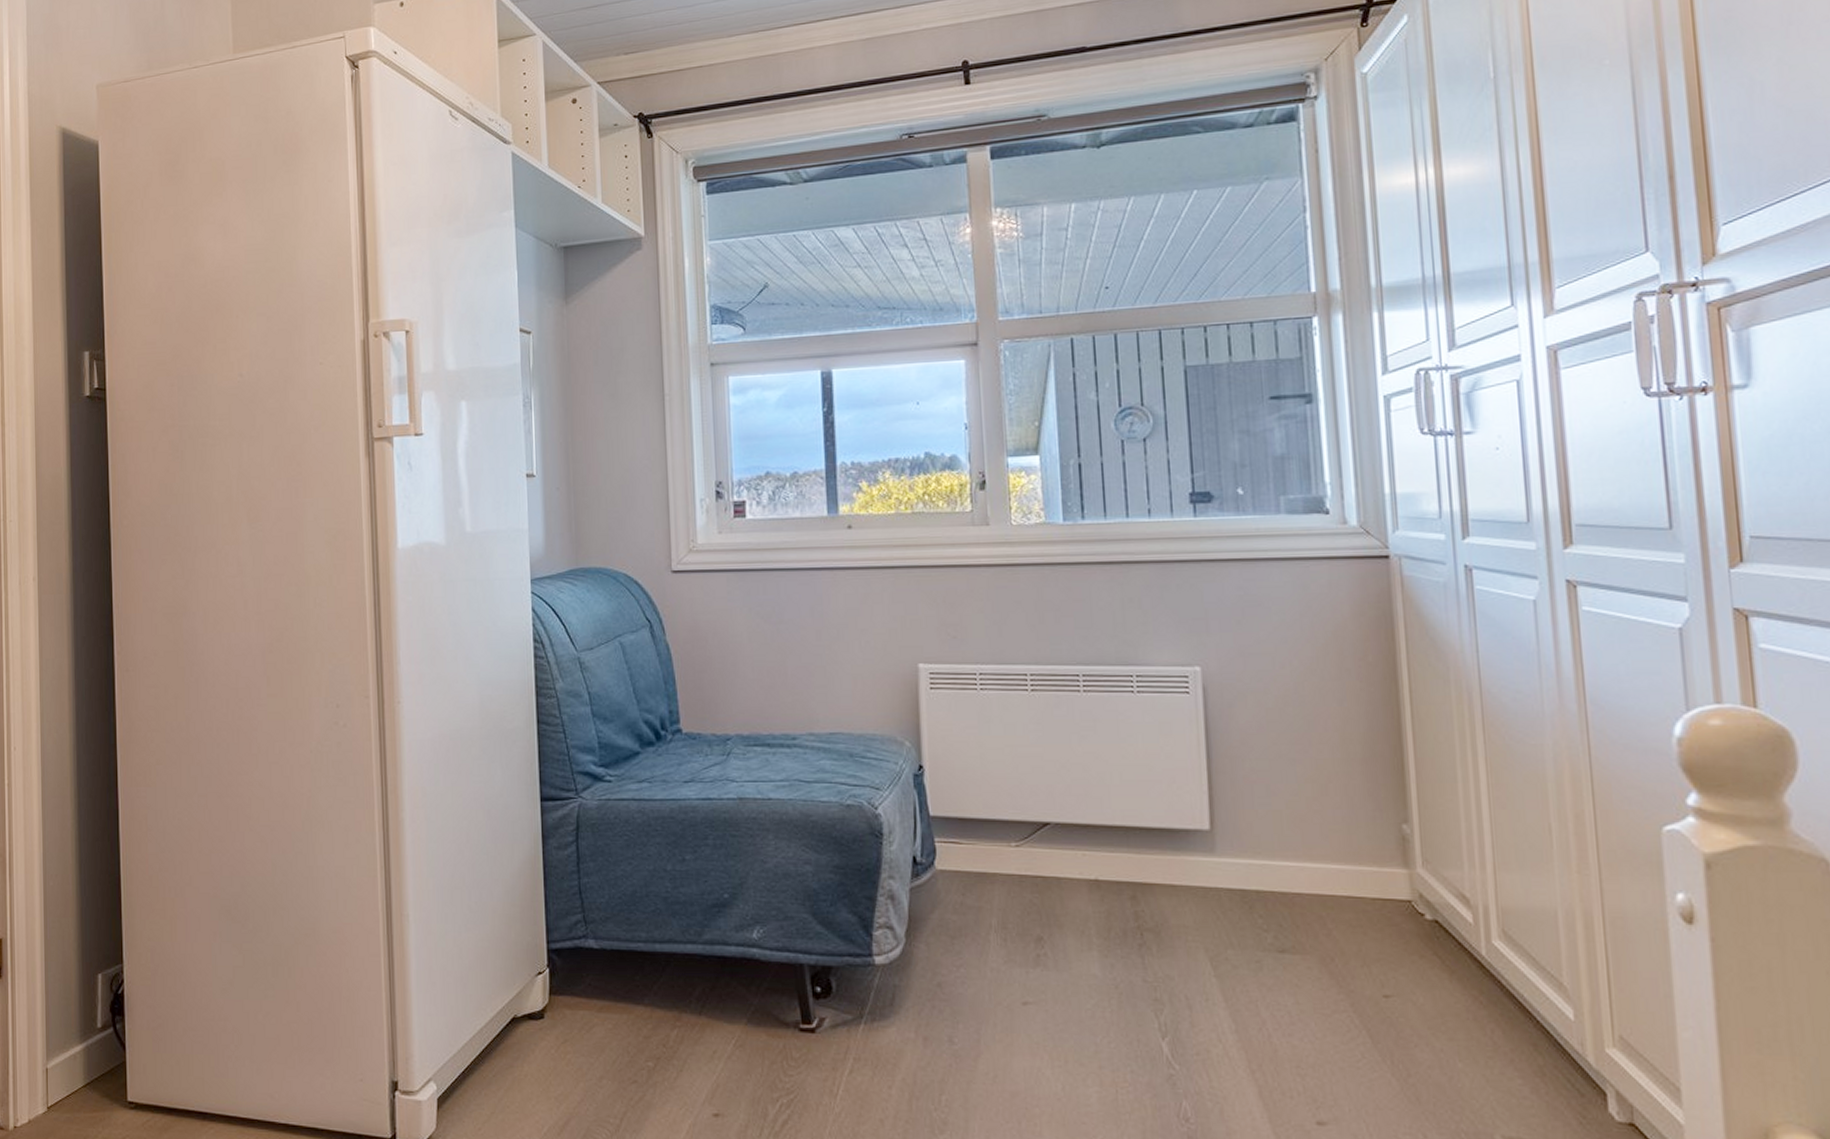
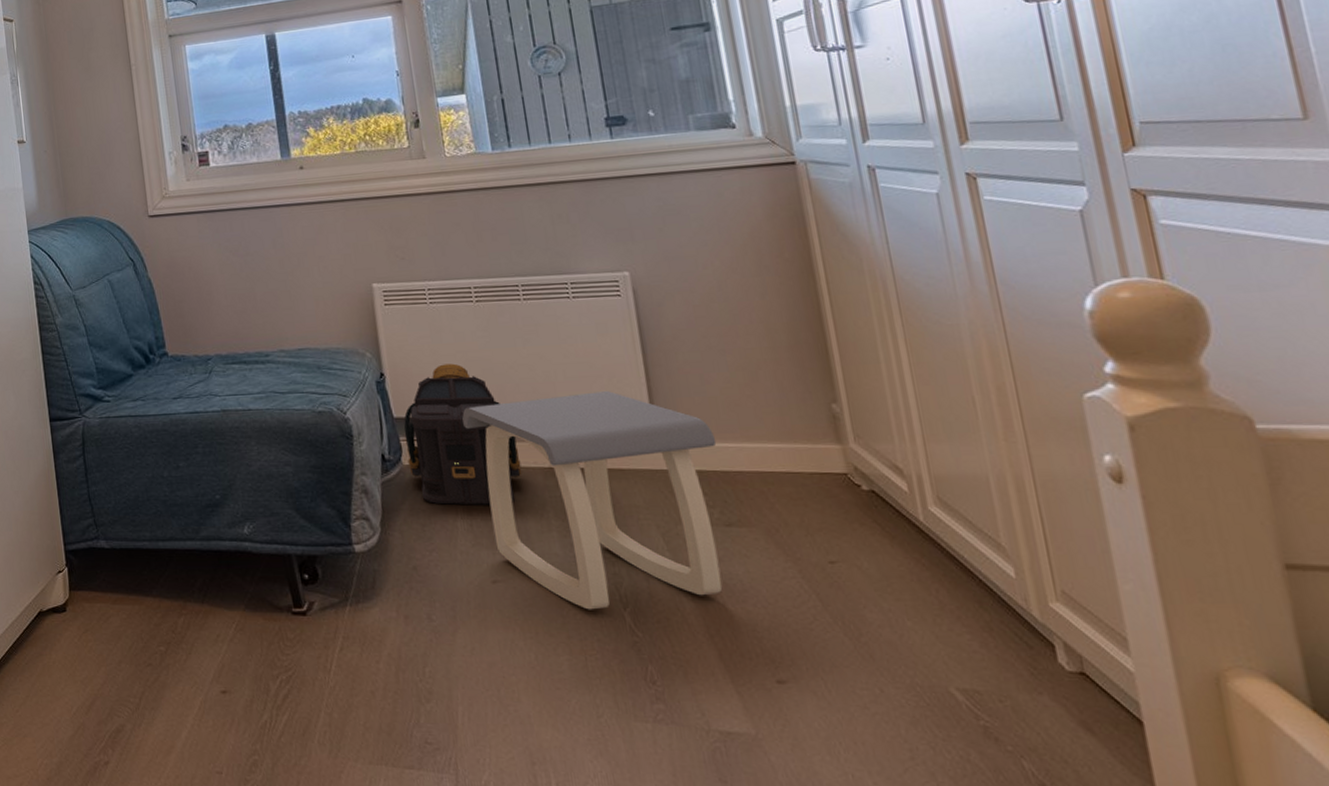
backpack: none [940,758,1066,918] -> present [403,363,522,505]
stool: none [1005,798,1277,1039] -> present [462,391,723,610]

